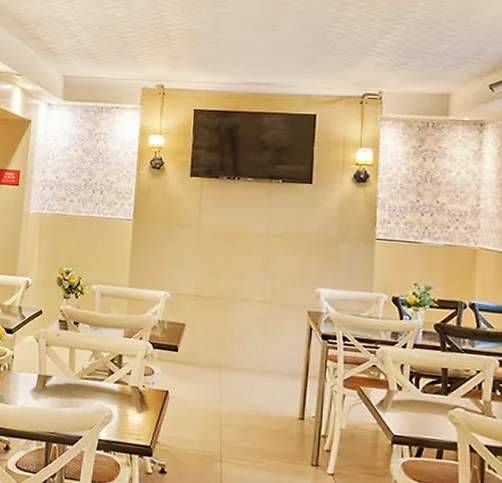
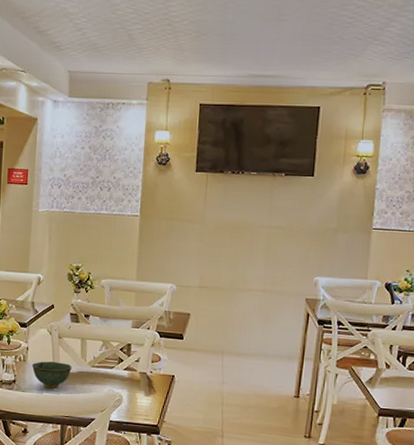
bowl: none [16,370,60,401] -> present [31,361,72,389]

